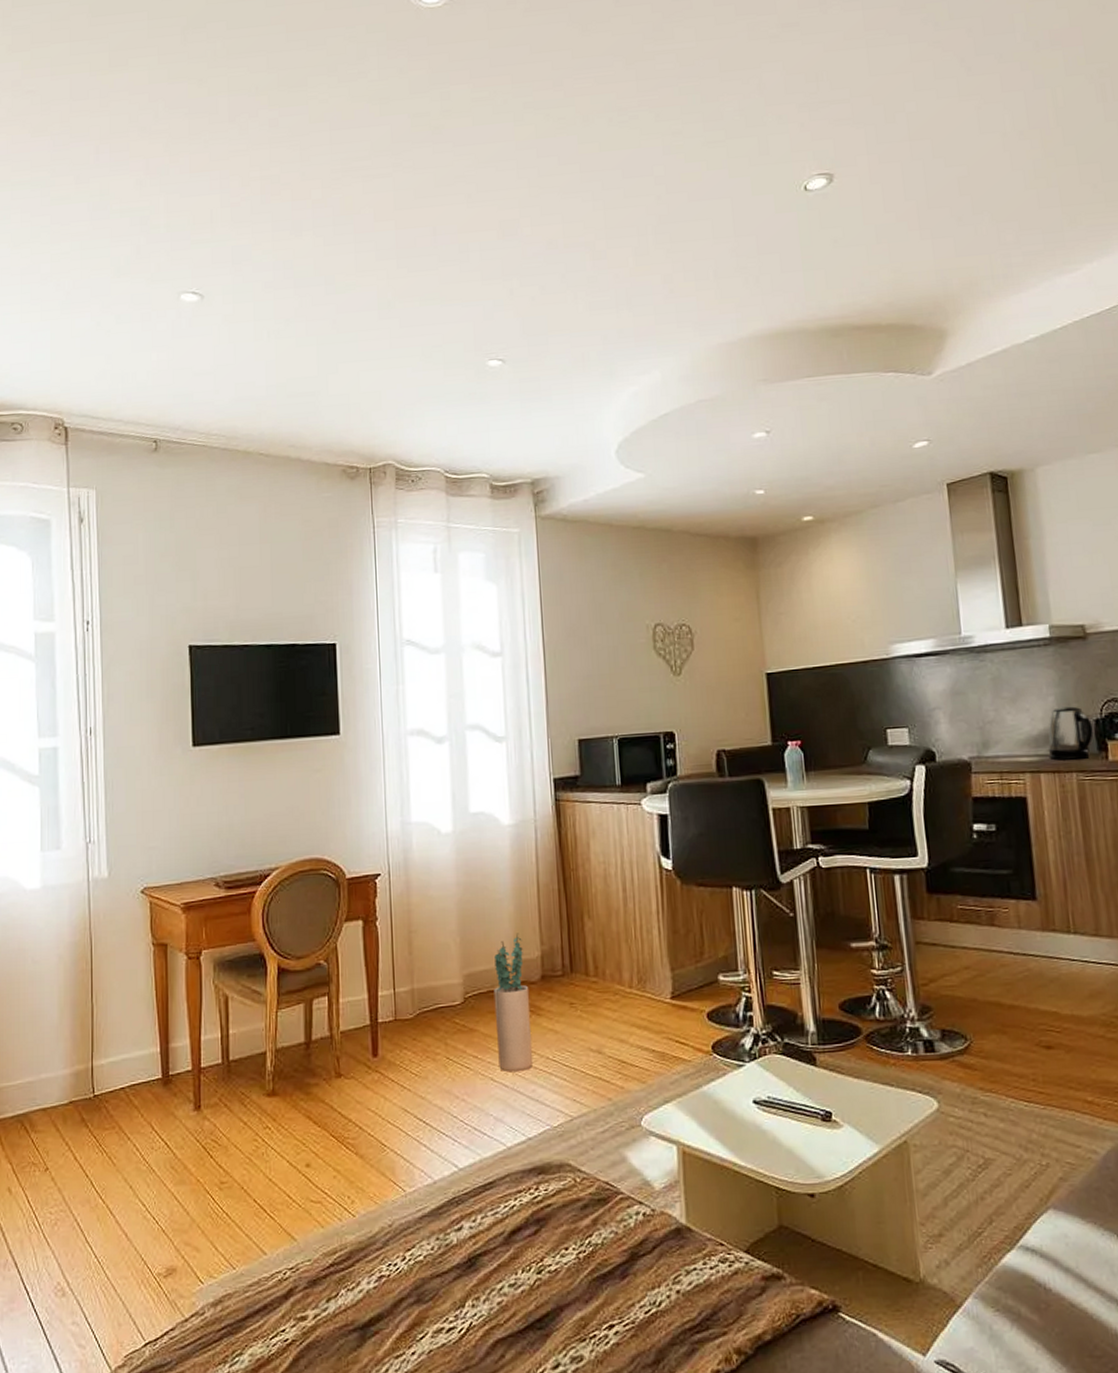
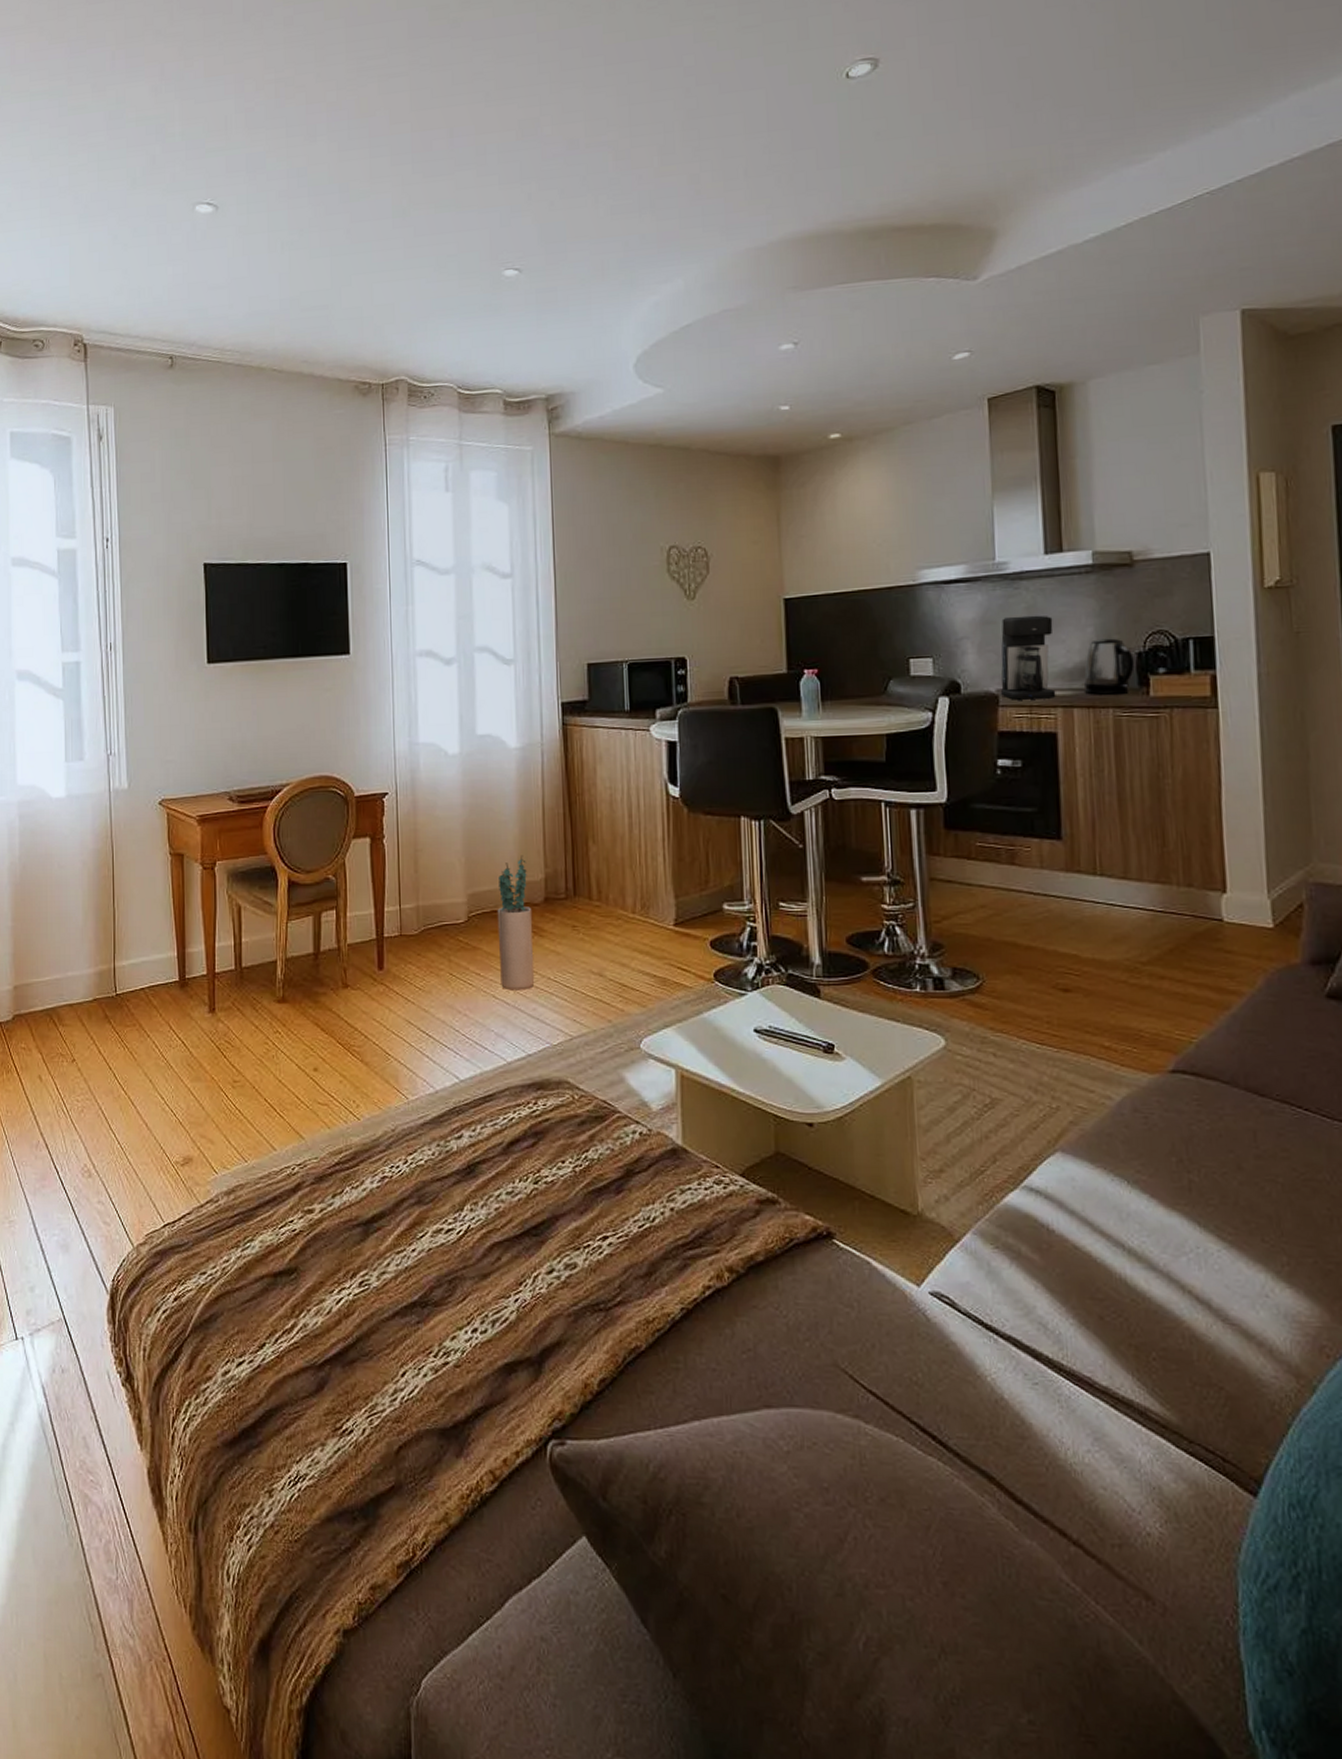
coffee maker: none [970,685,1024,767] -> present [1001,615,1056,700]

